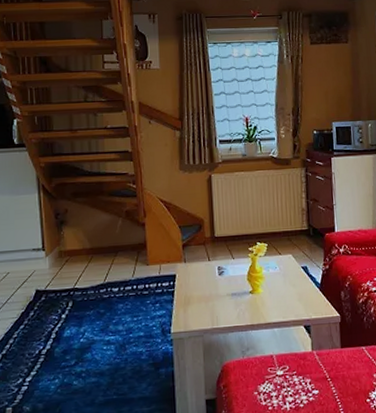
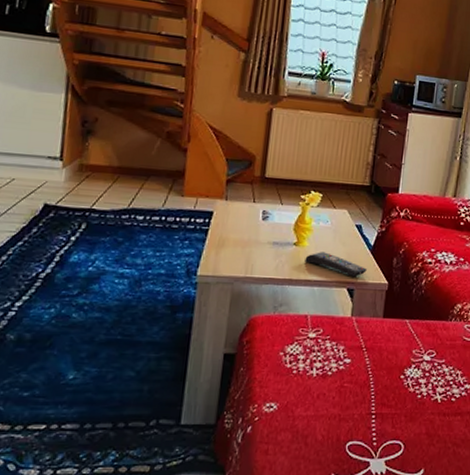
remote control: none [262,295,319,315] -> present [305,252,367,277]

